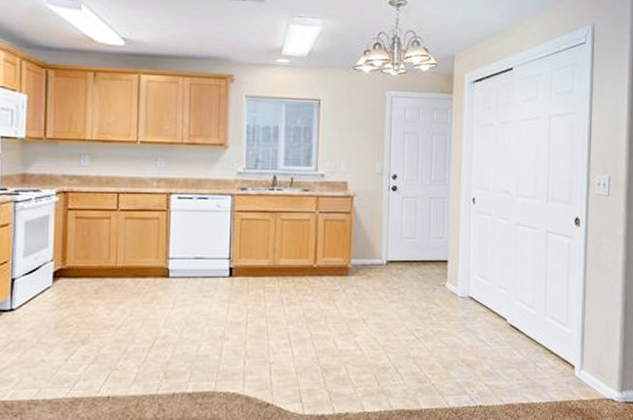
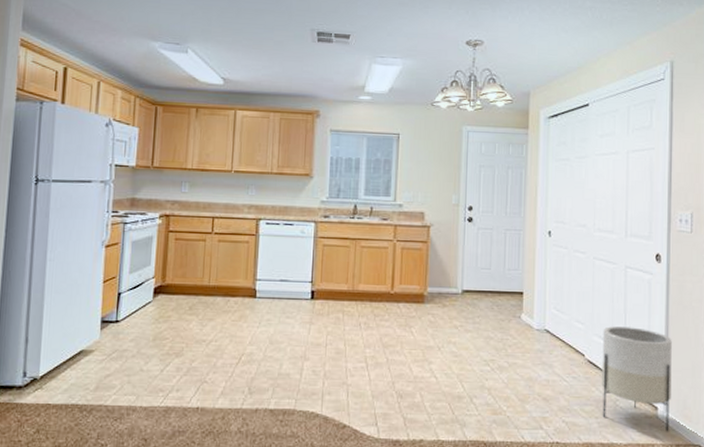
planter: none [523,290,589,389] -> present [602,326,672,432]

